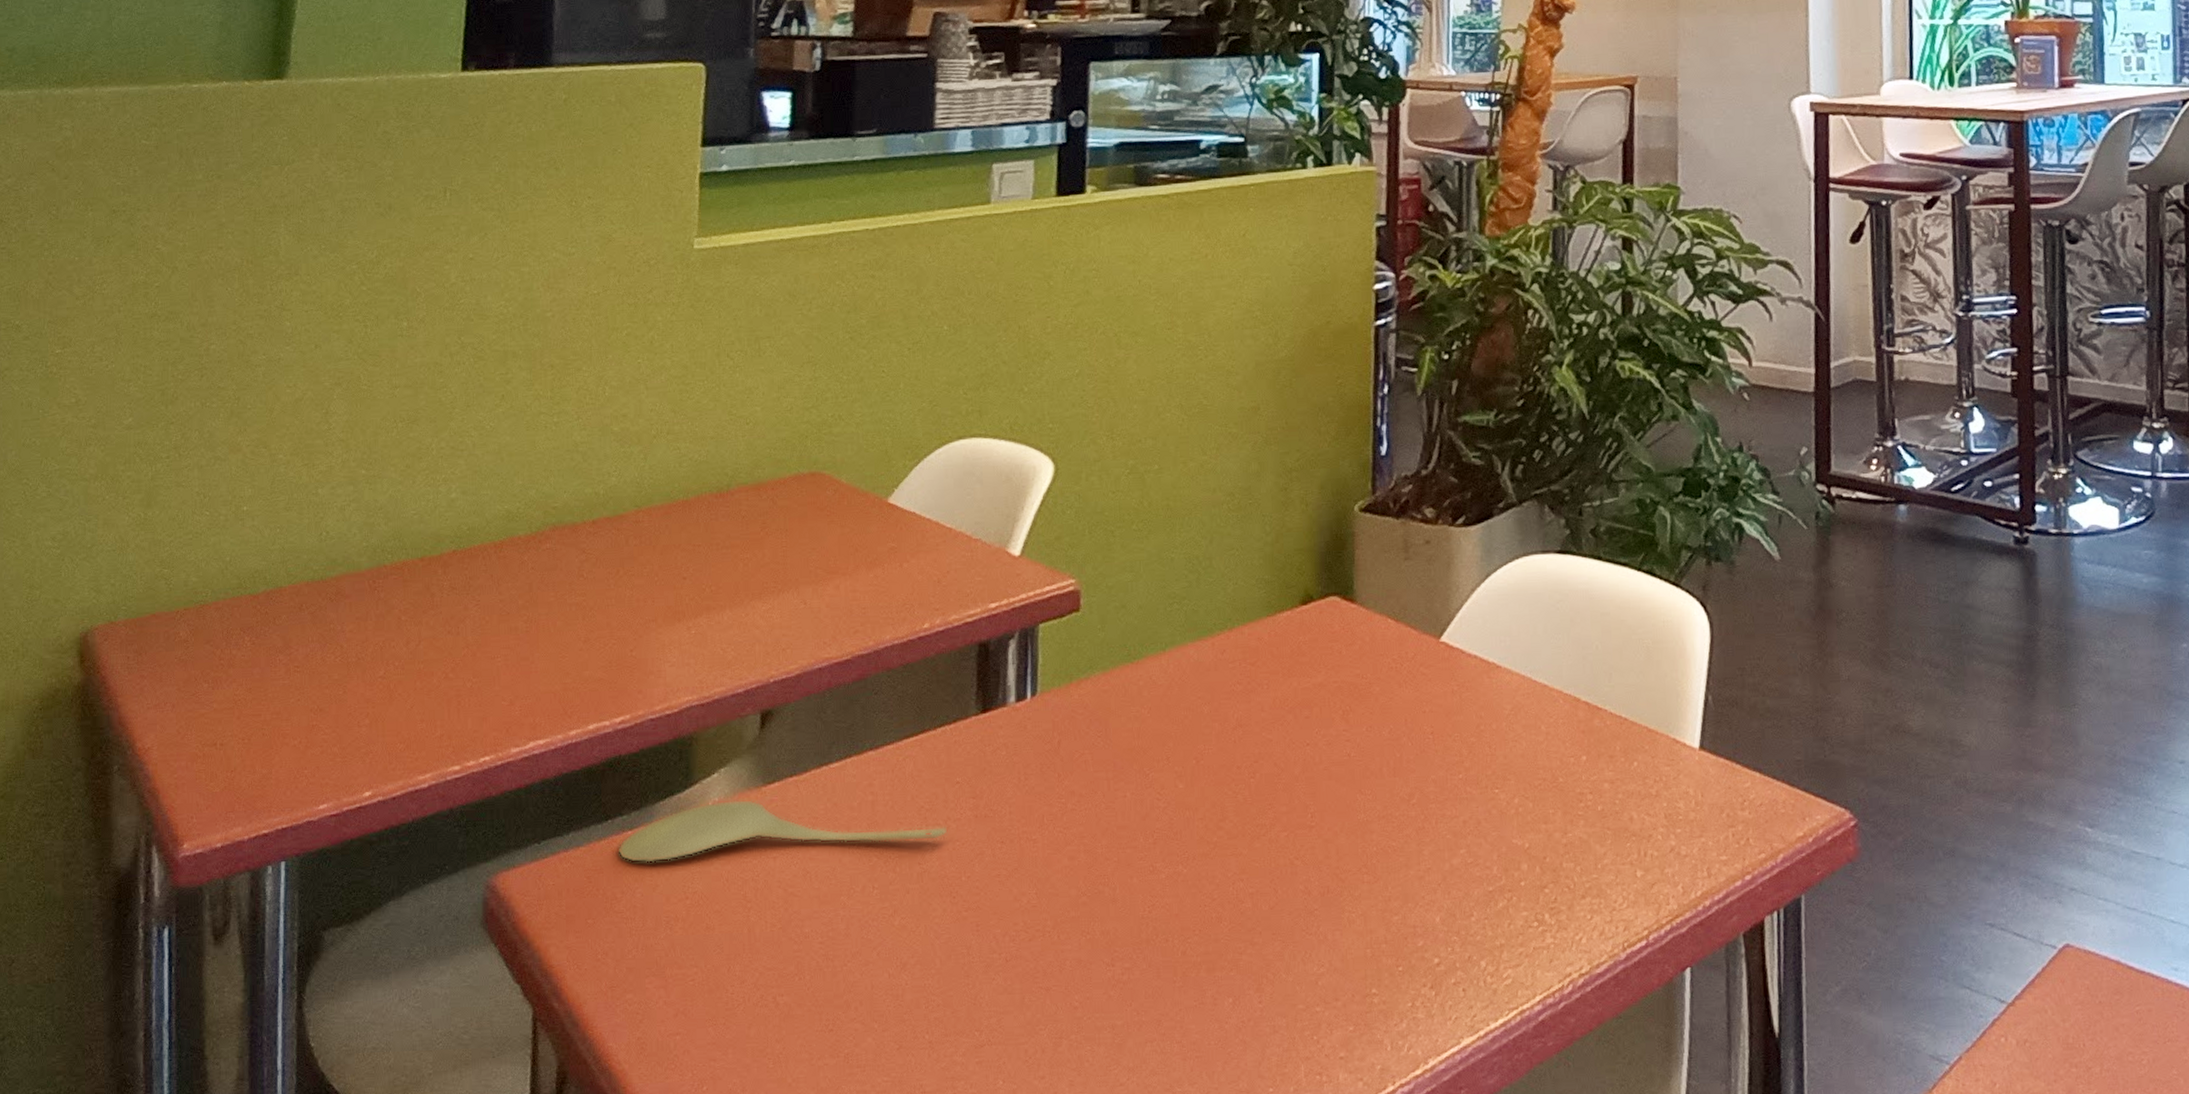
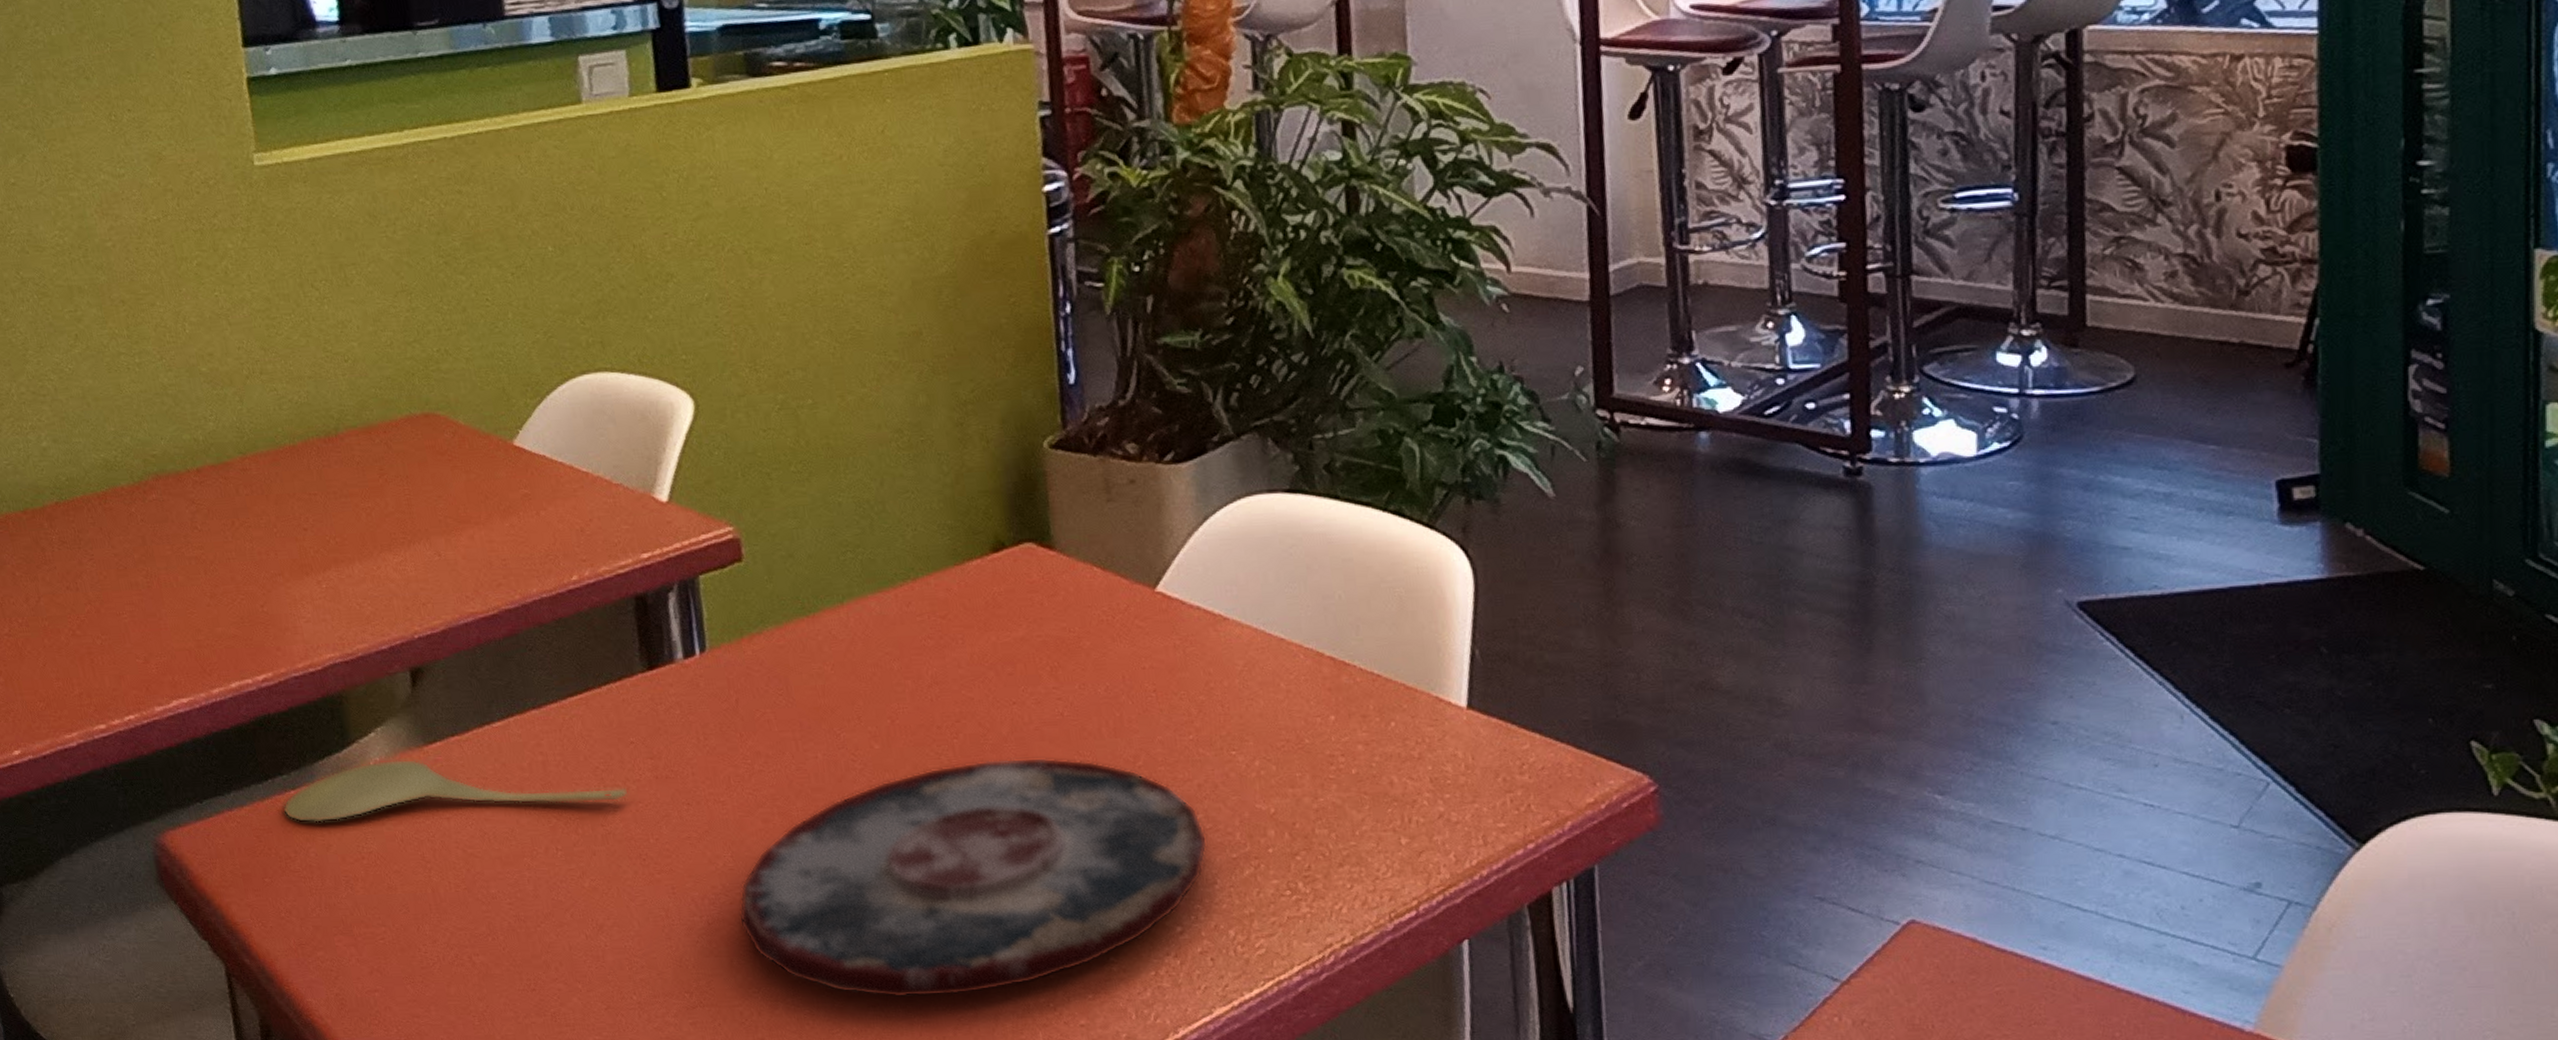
plate: none [1035,795,1468,1033] -> present [738,757,1208,998]

